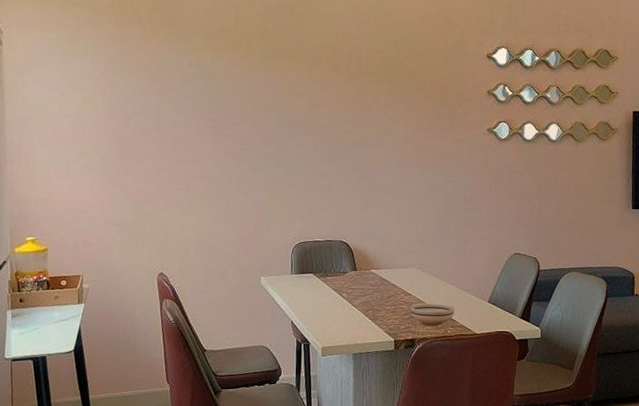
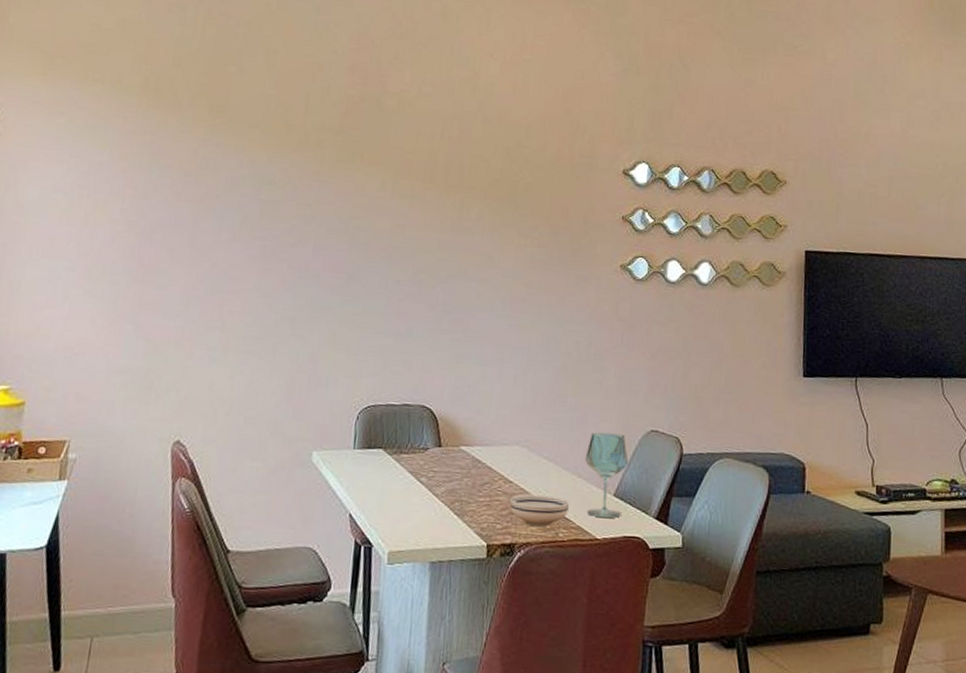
wine glass: none [465,256,499,319] -> present [585,432,629,519]

